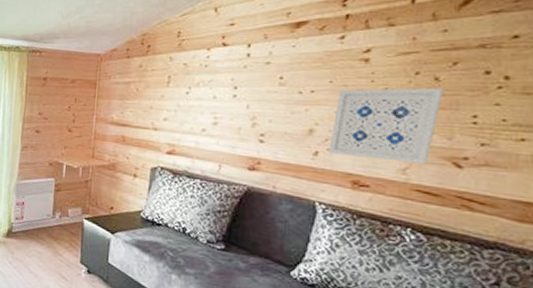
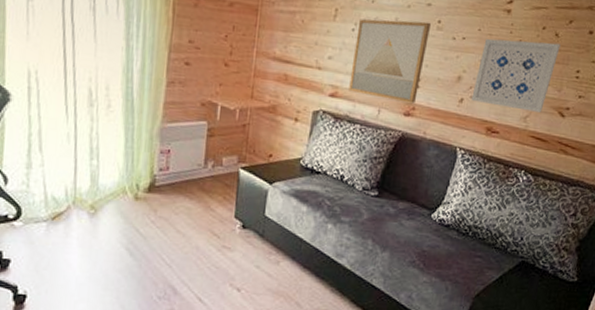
wall art: none [186,79,271,158] -> present [349,19,431,104]

